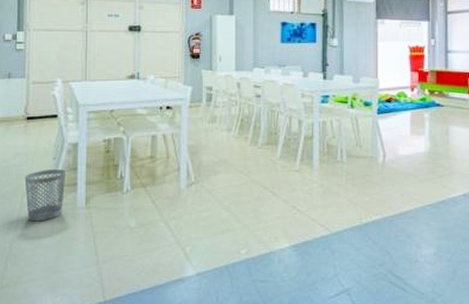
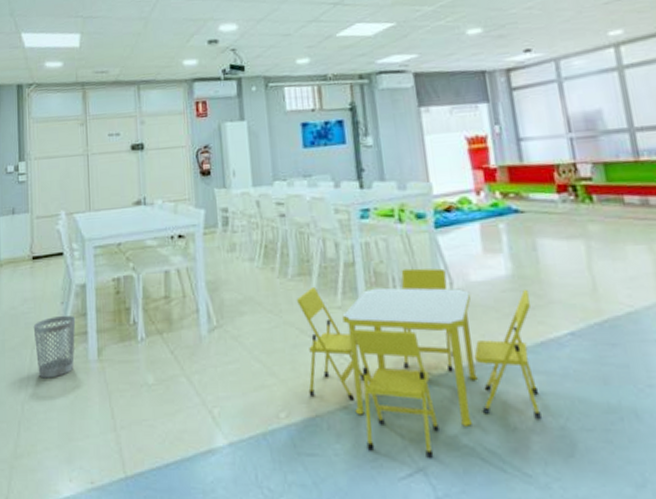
folding table: none [264,143,440,282] -> present [297,268,541,458]

